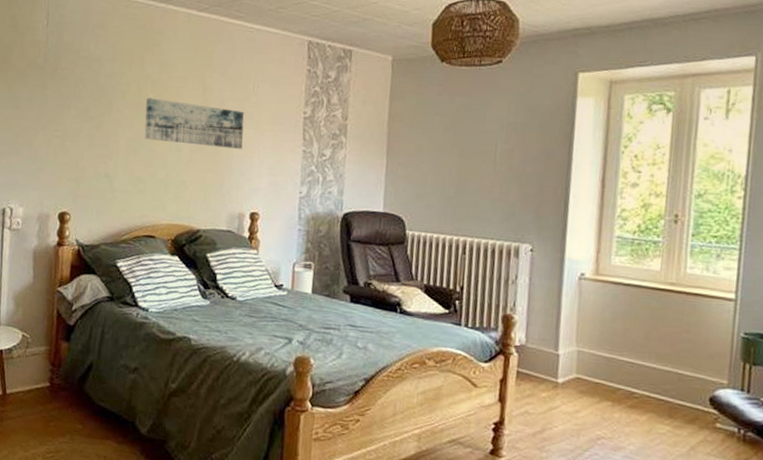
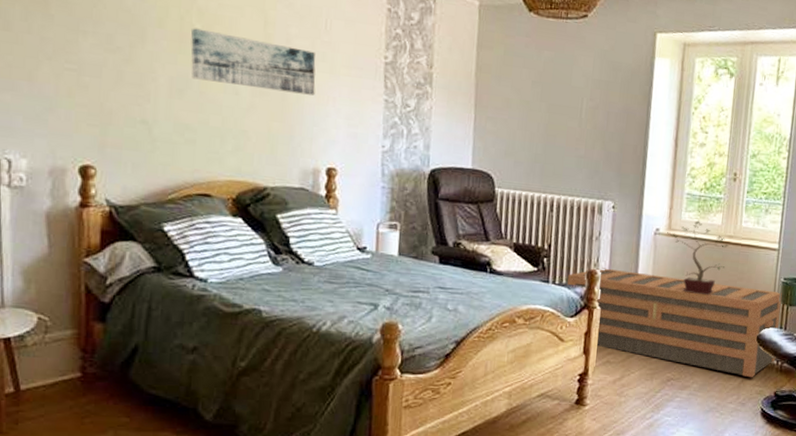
storage bench: none [481,312,742,446] -> present [567,268,782,378]
potted plant: none [594,266,671,348] -> present [667,221,729,296]

